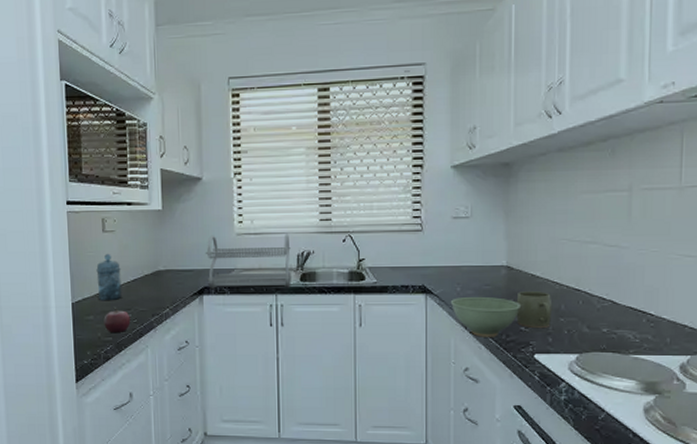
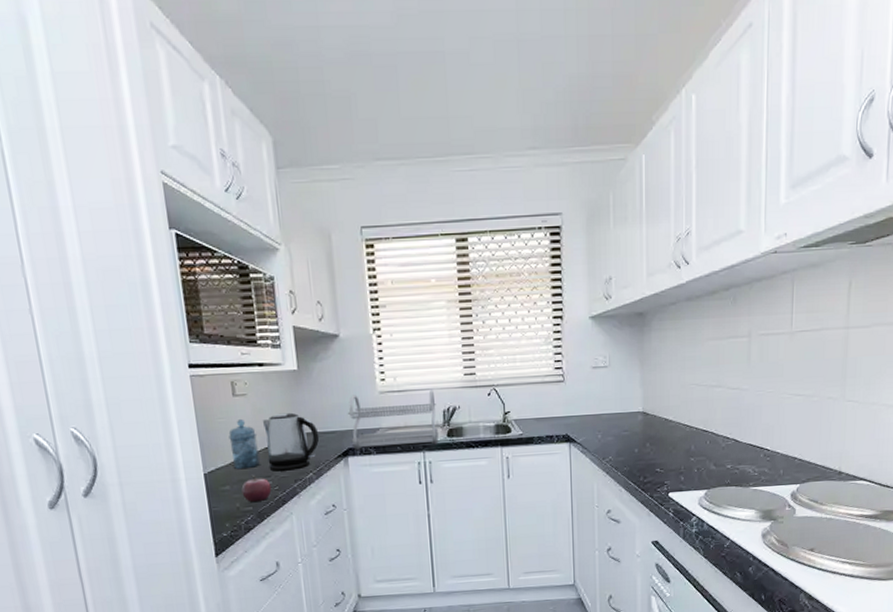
kettle: none [128,249,178,305] -> present [263,412,320,472]
bowl: present [451,296,520,337] -> none [593,442,656,481]
mug: present [516,291,553,328] -> none [652,434,684,469]

